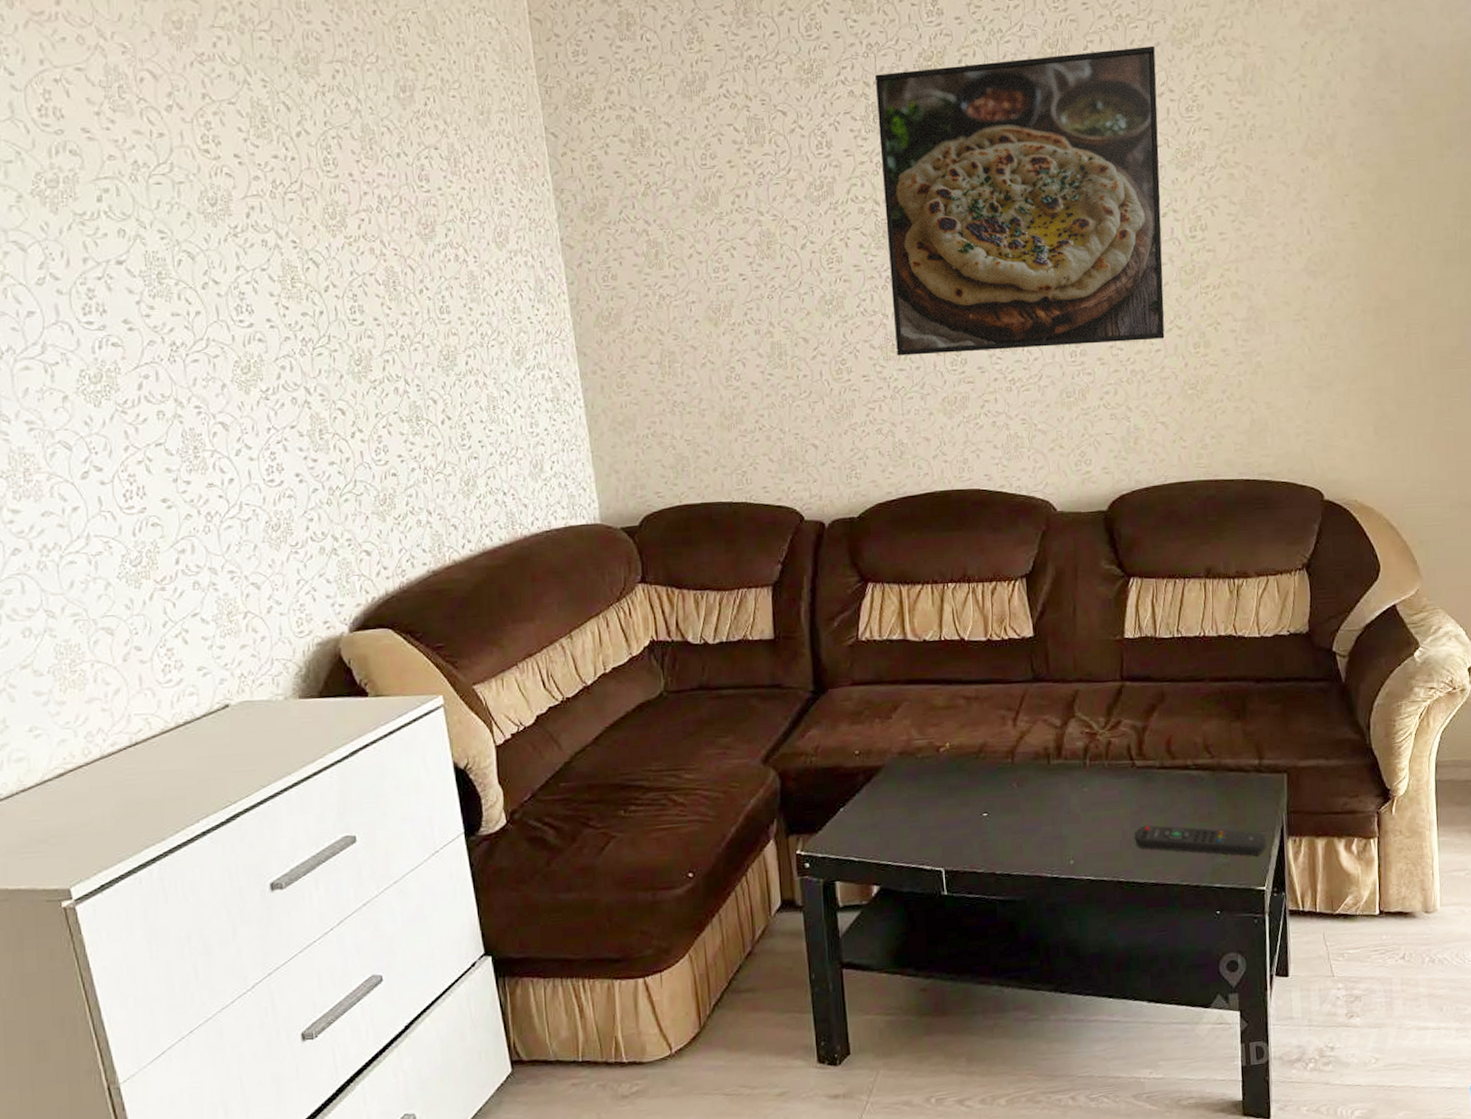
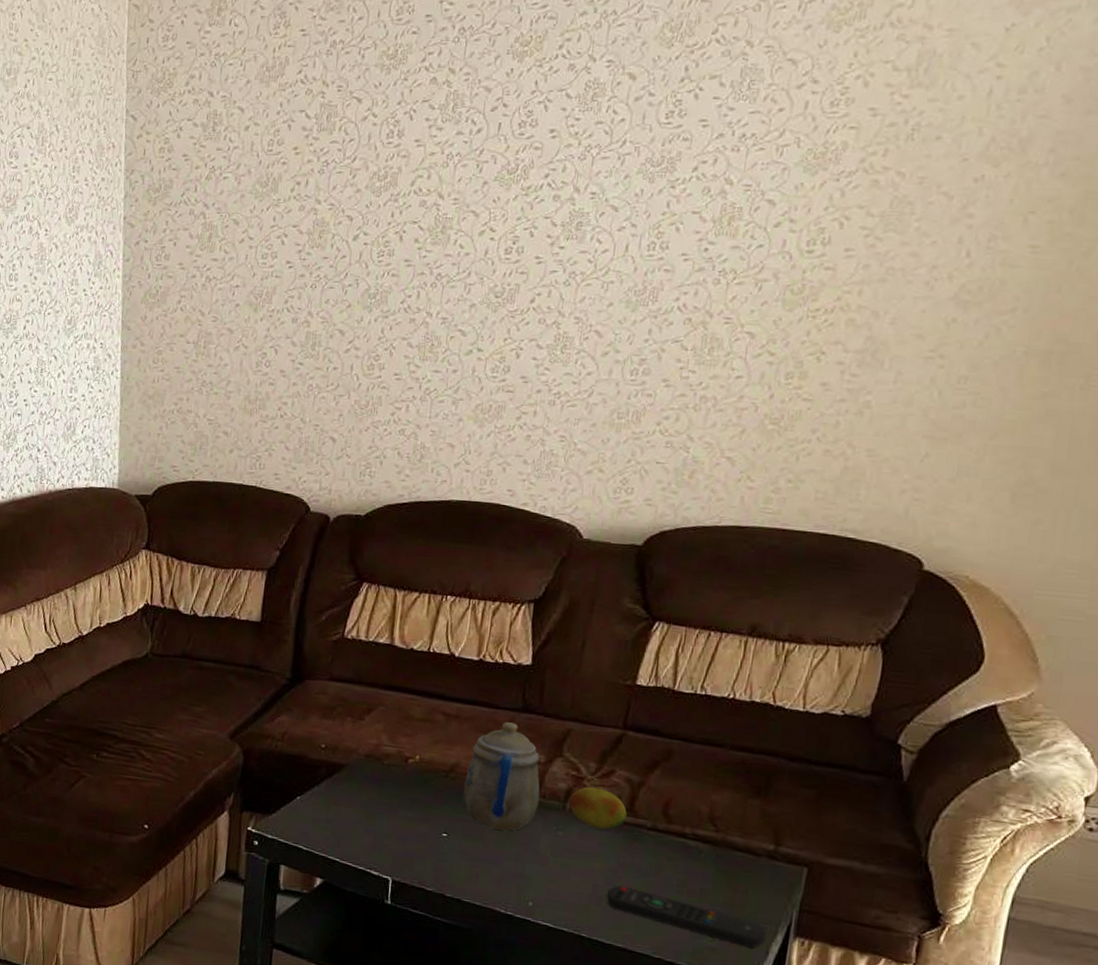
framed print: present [874,45,1165,356] -> none [434,29,804,365]
teapot: none [994,694,1063,799] -> present [462,722,541,831]
fruit: none [1088,739,1138,777] -> present [569,786,627,829]

